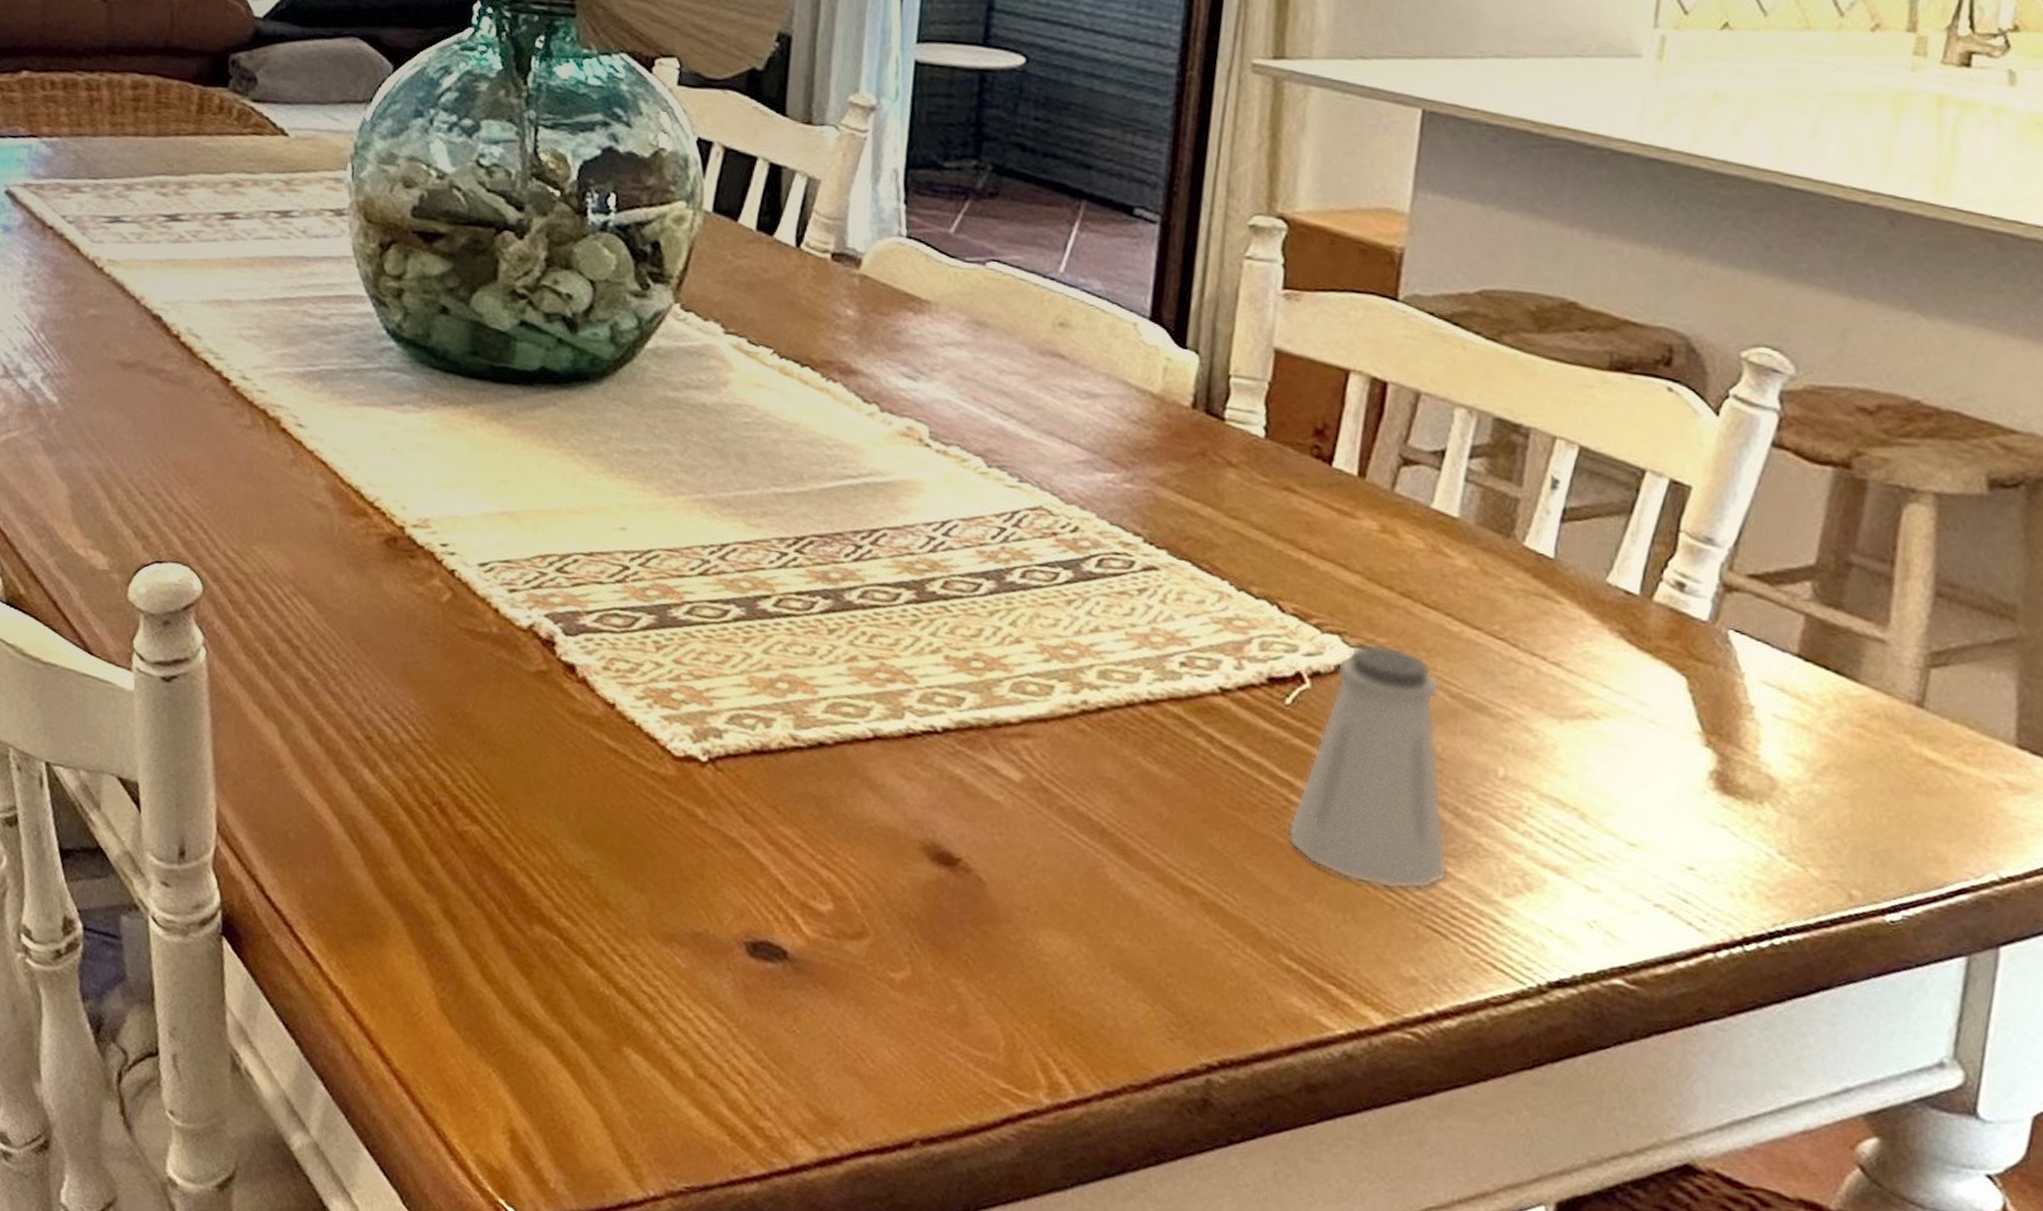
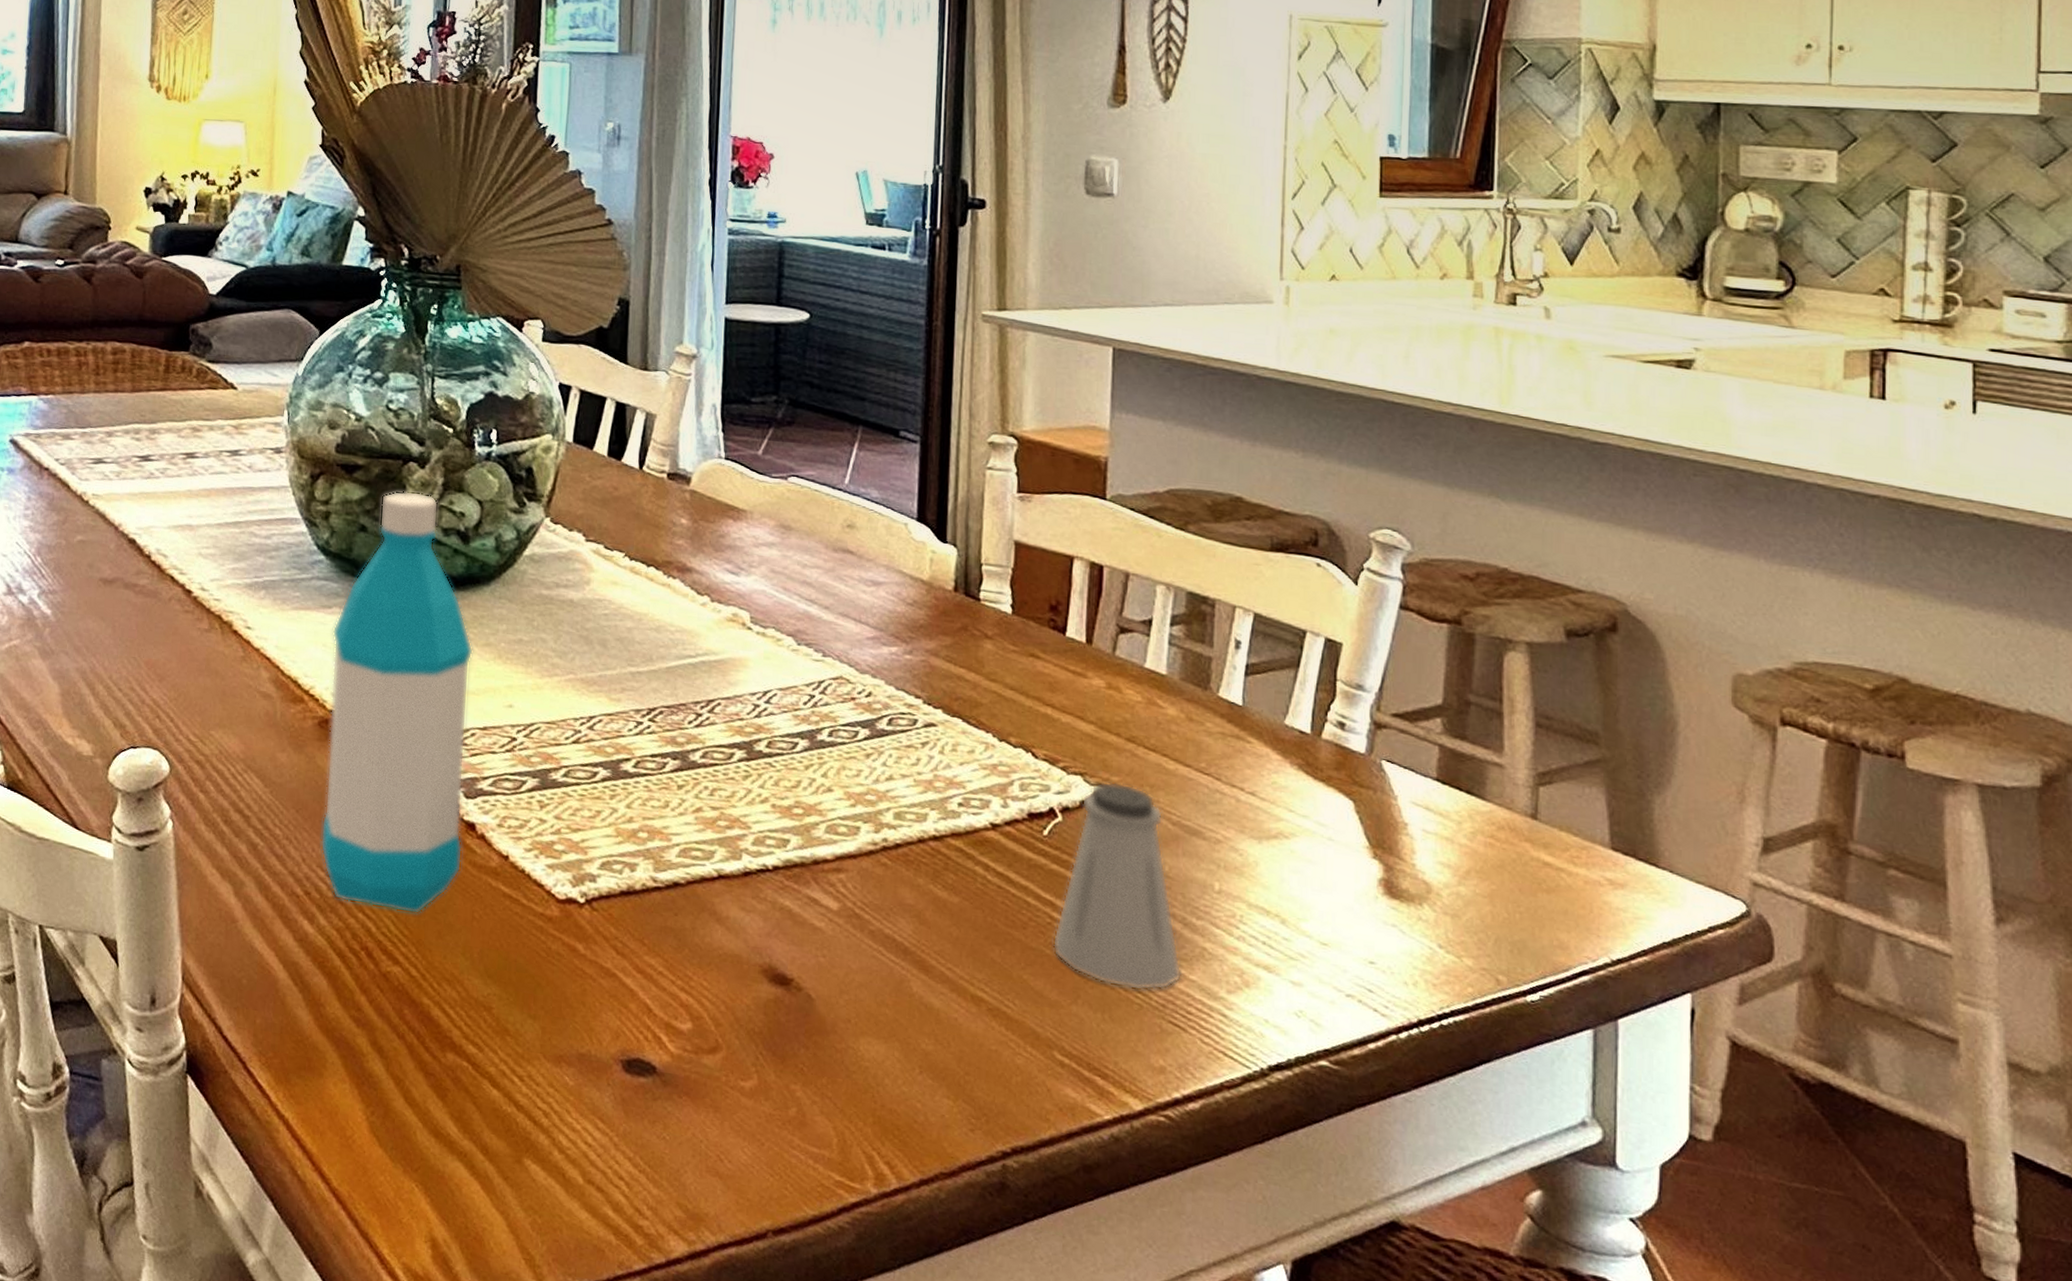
water bottle: none [385,265,579,767] -> present [320,491,473,915]

